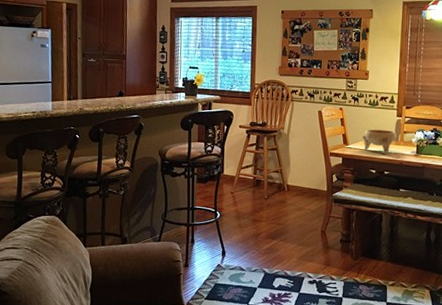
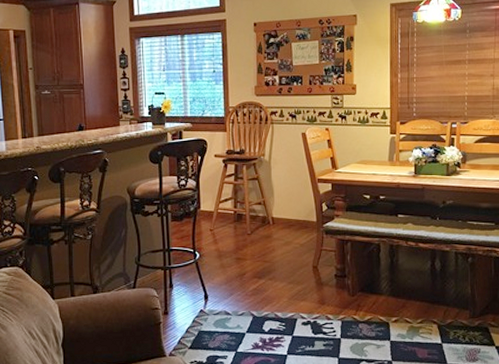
bowl: present [362,129,396,153] -> none [353,150,391,176]

